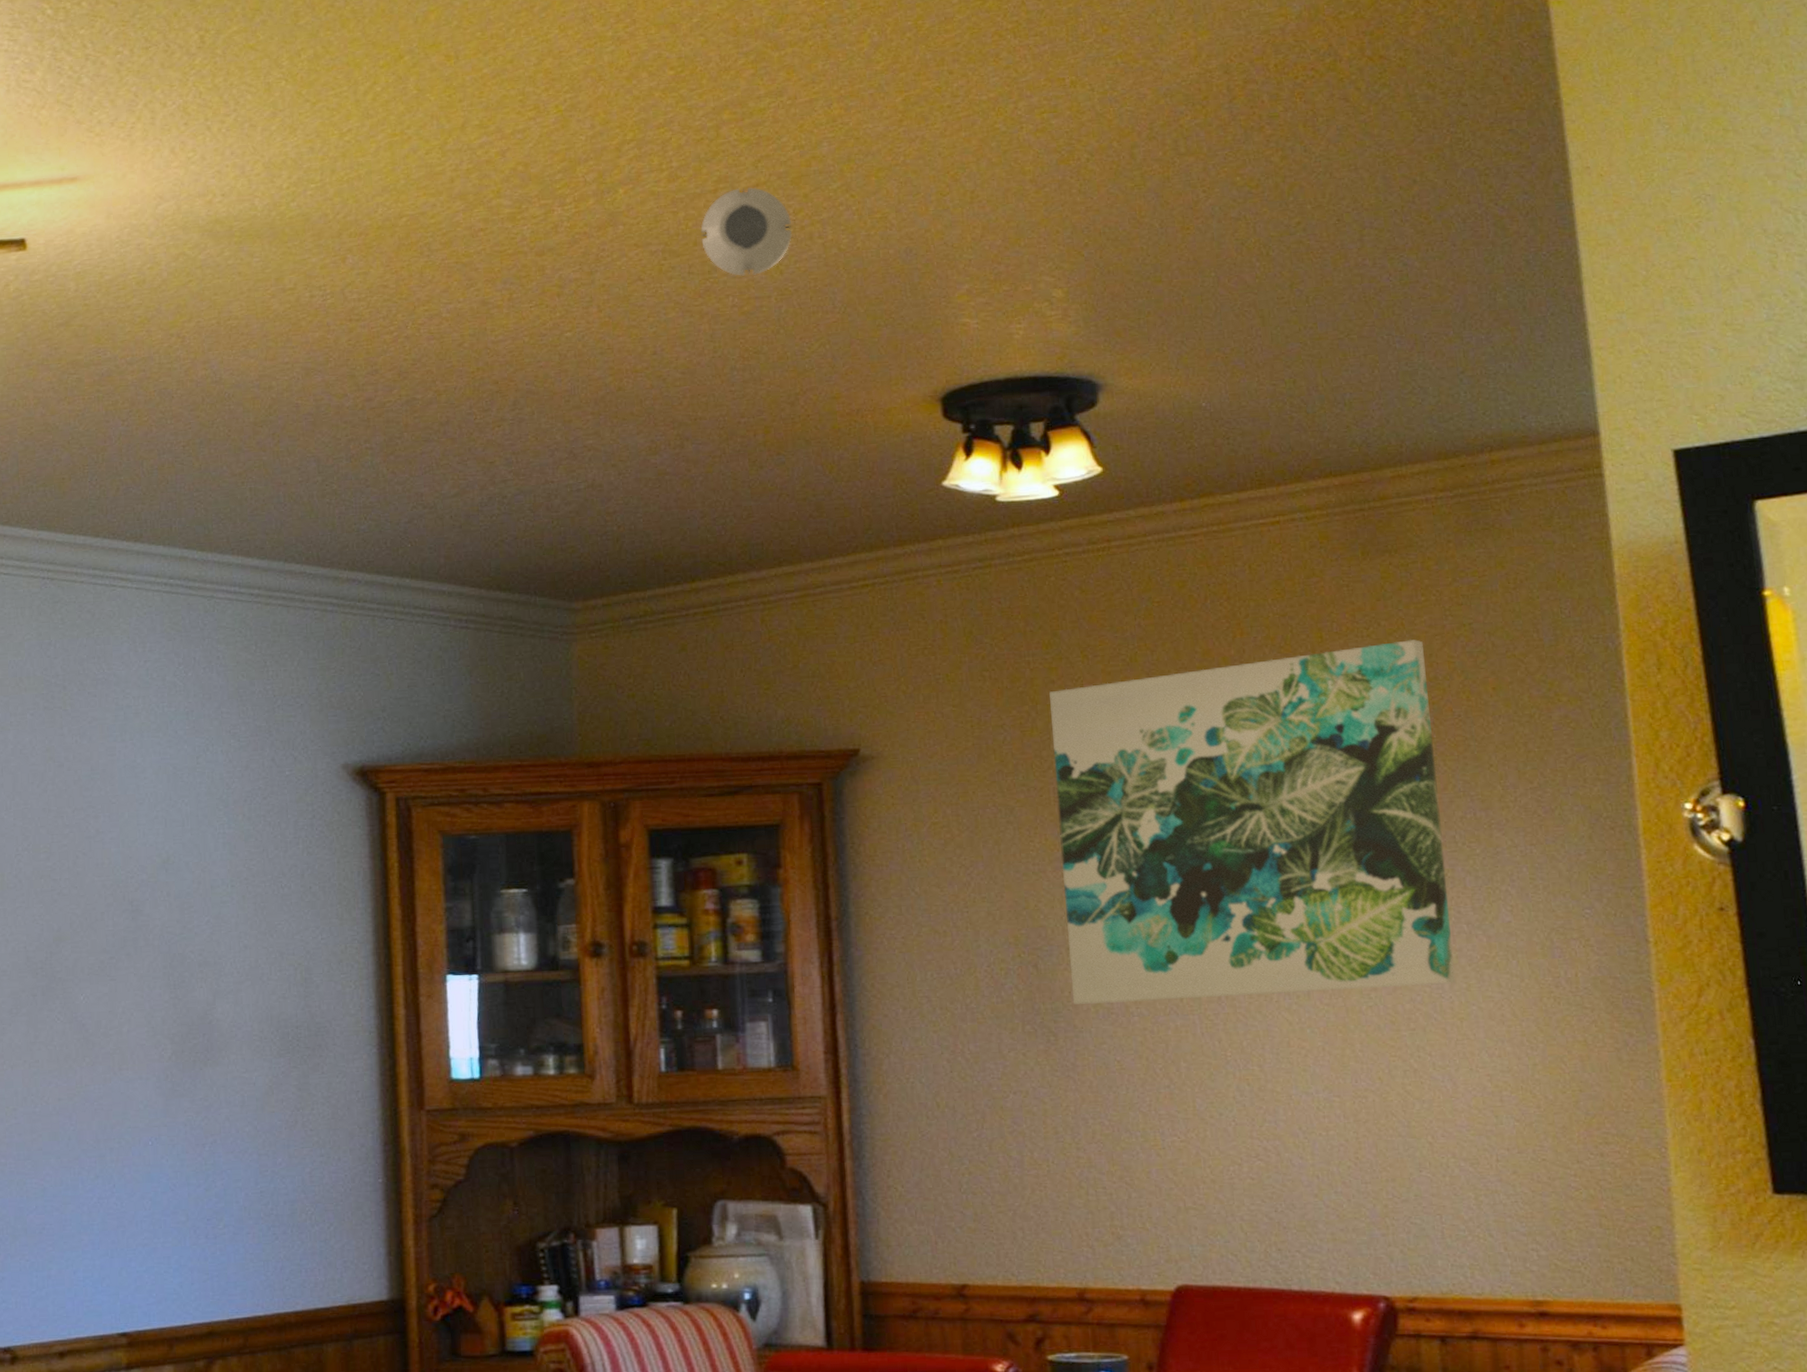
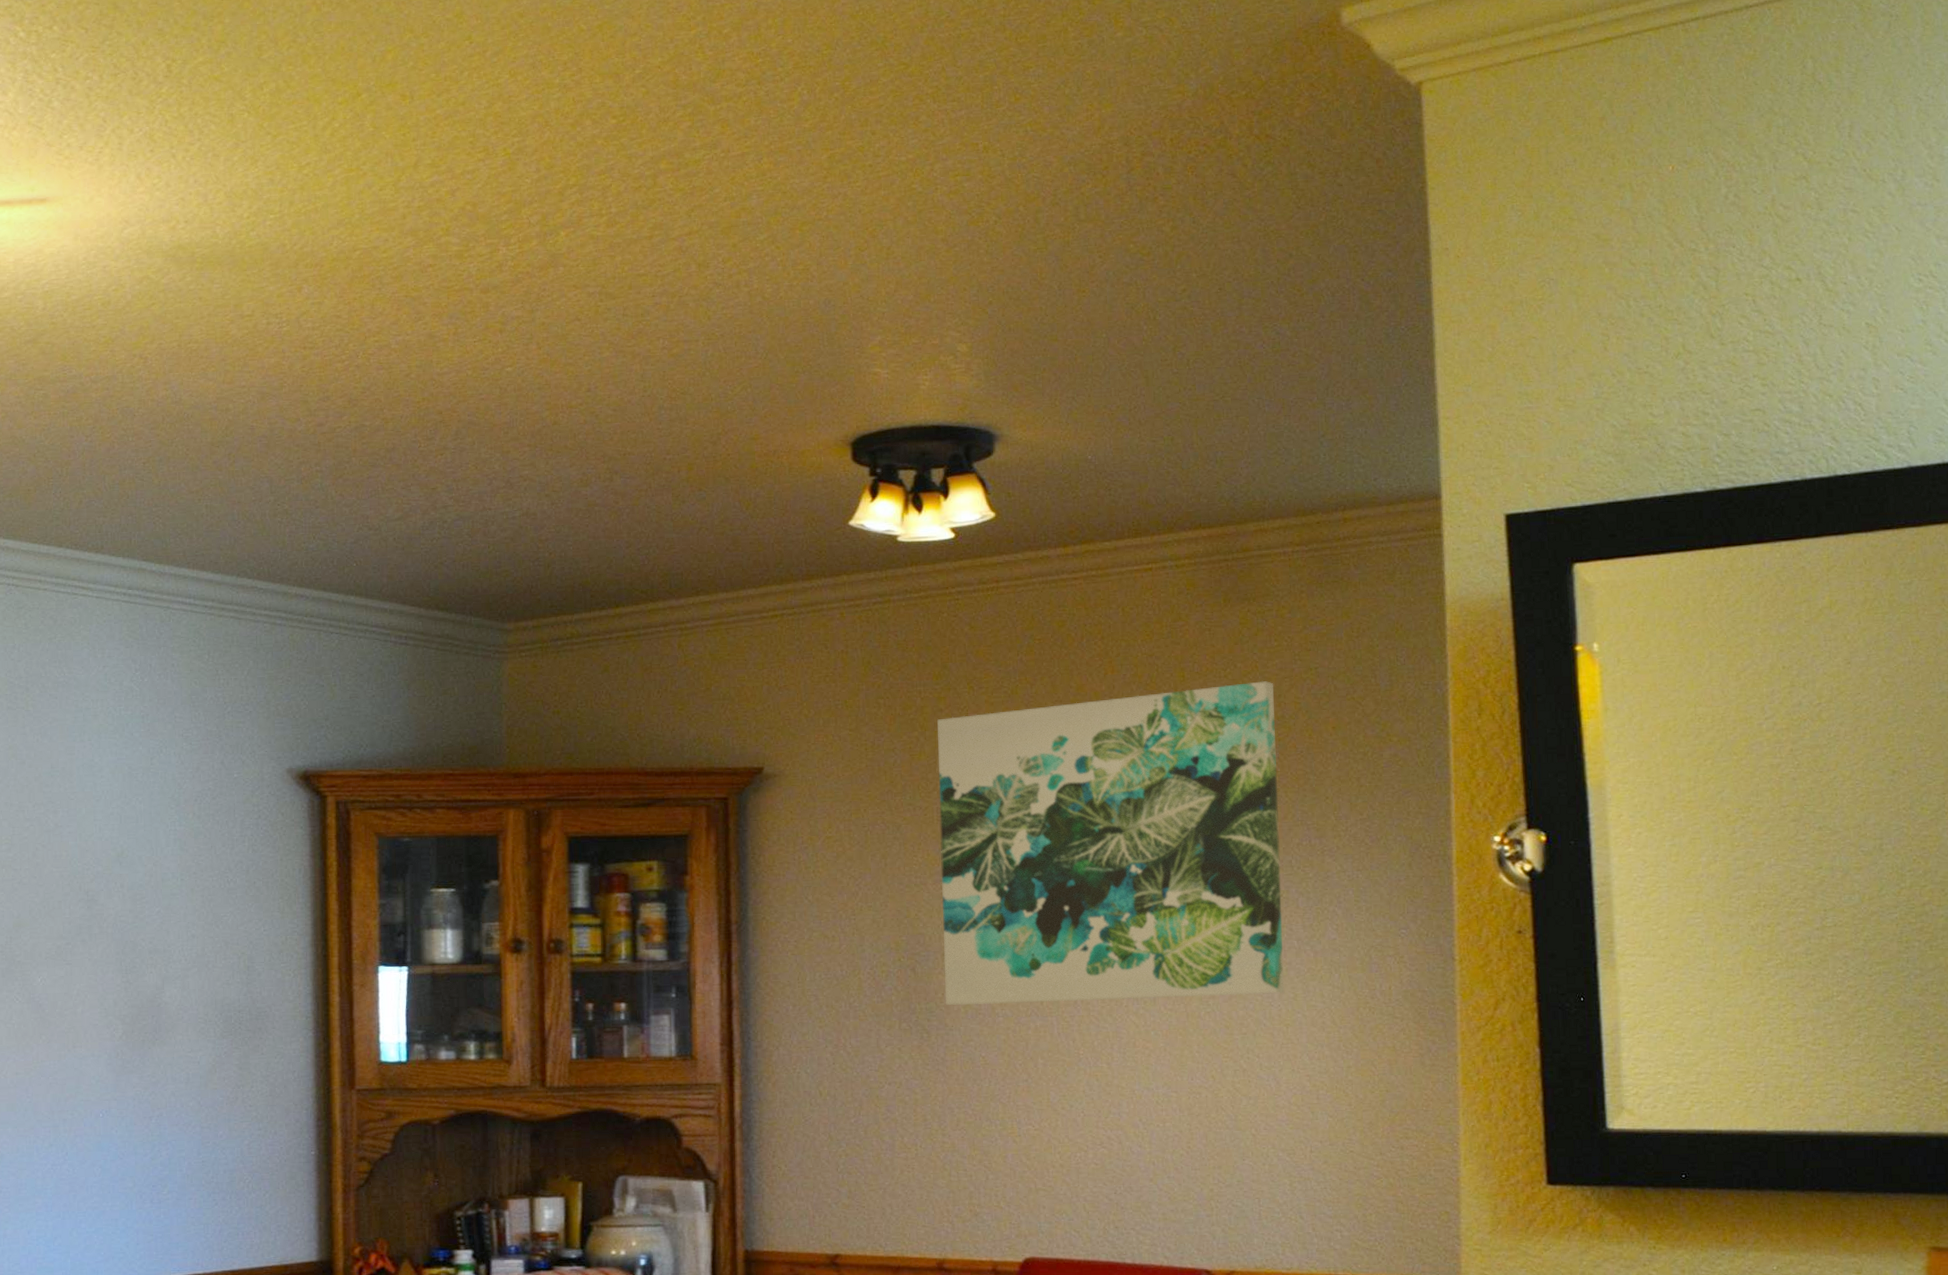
smoke detector: present [701,187,792,276] -> none [636,235,720,320]

